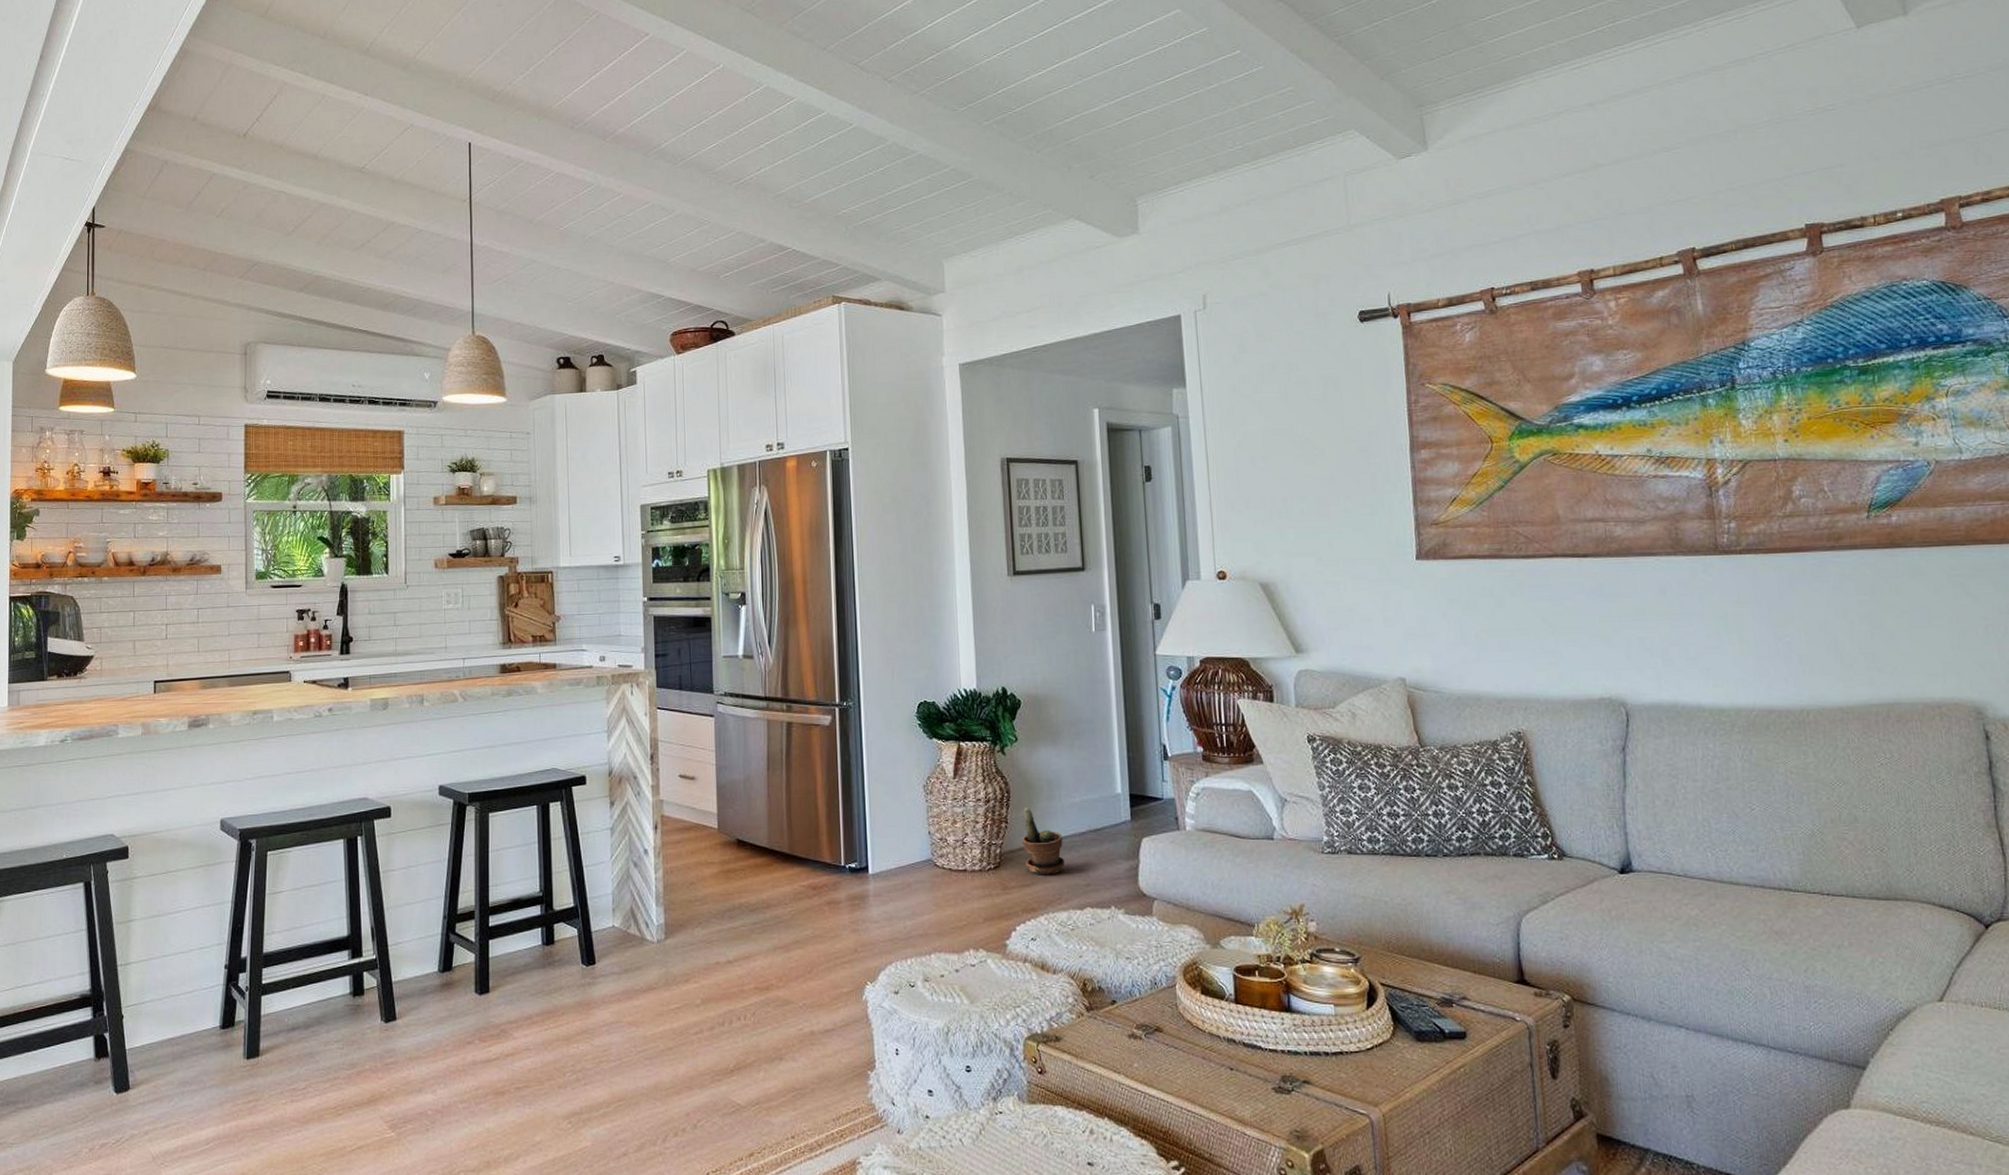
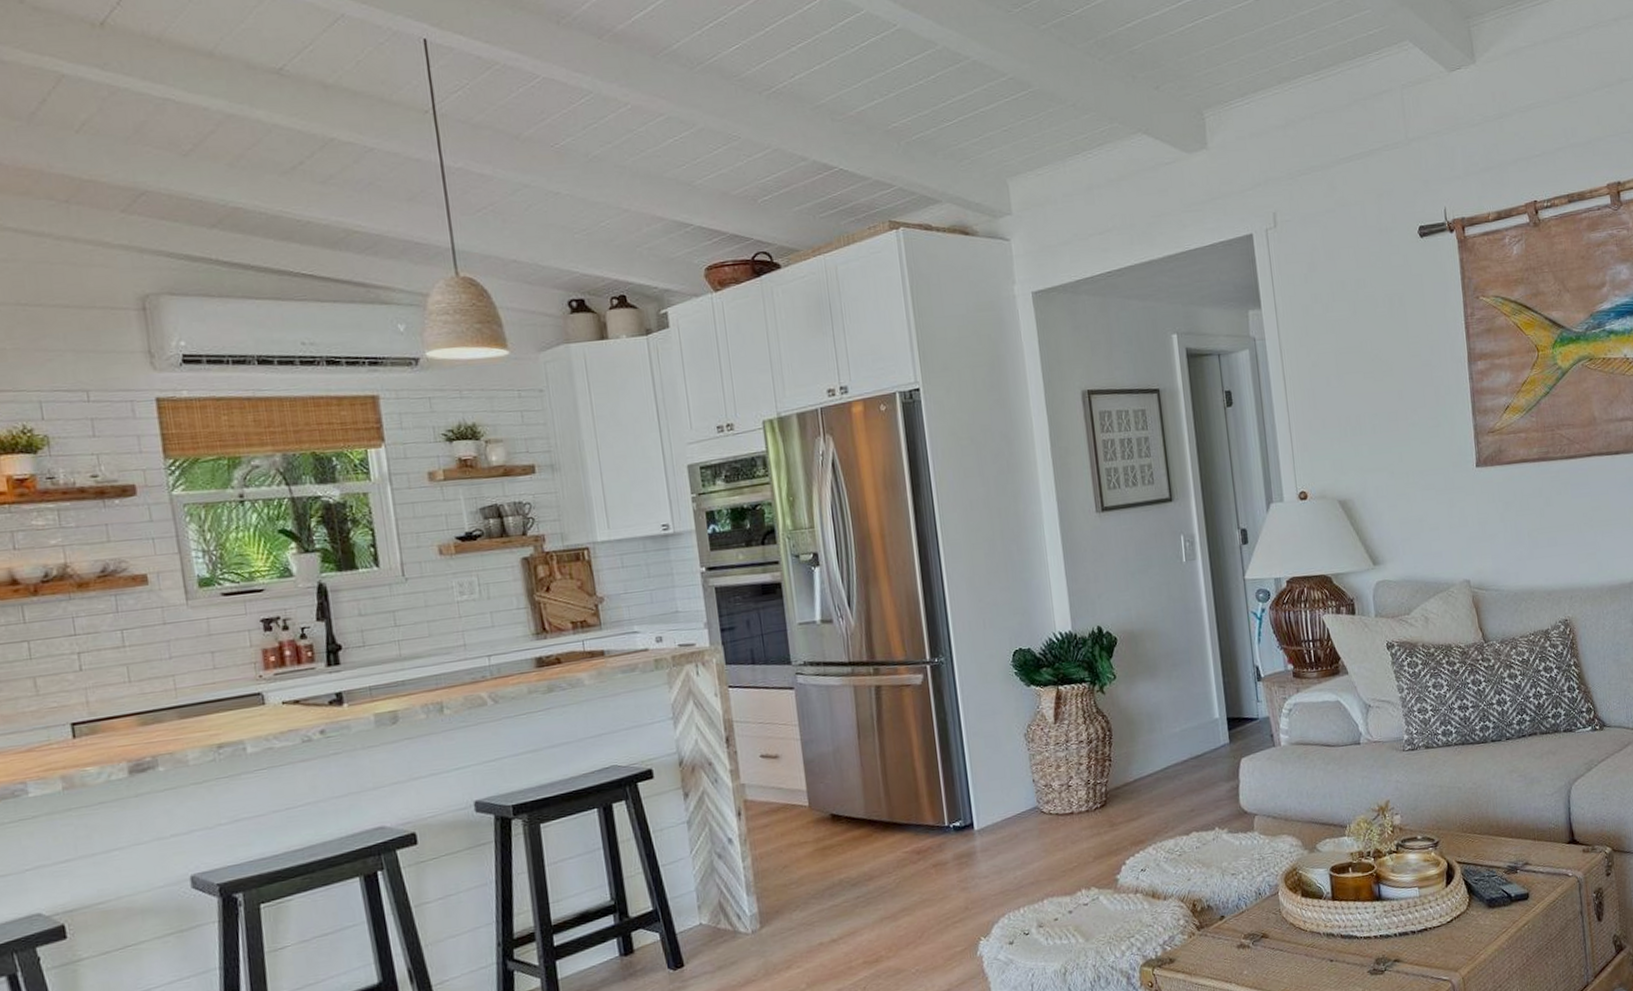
potted plant: present [1021,806,1065,875] -> none [1125,742,1170,808]

